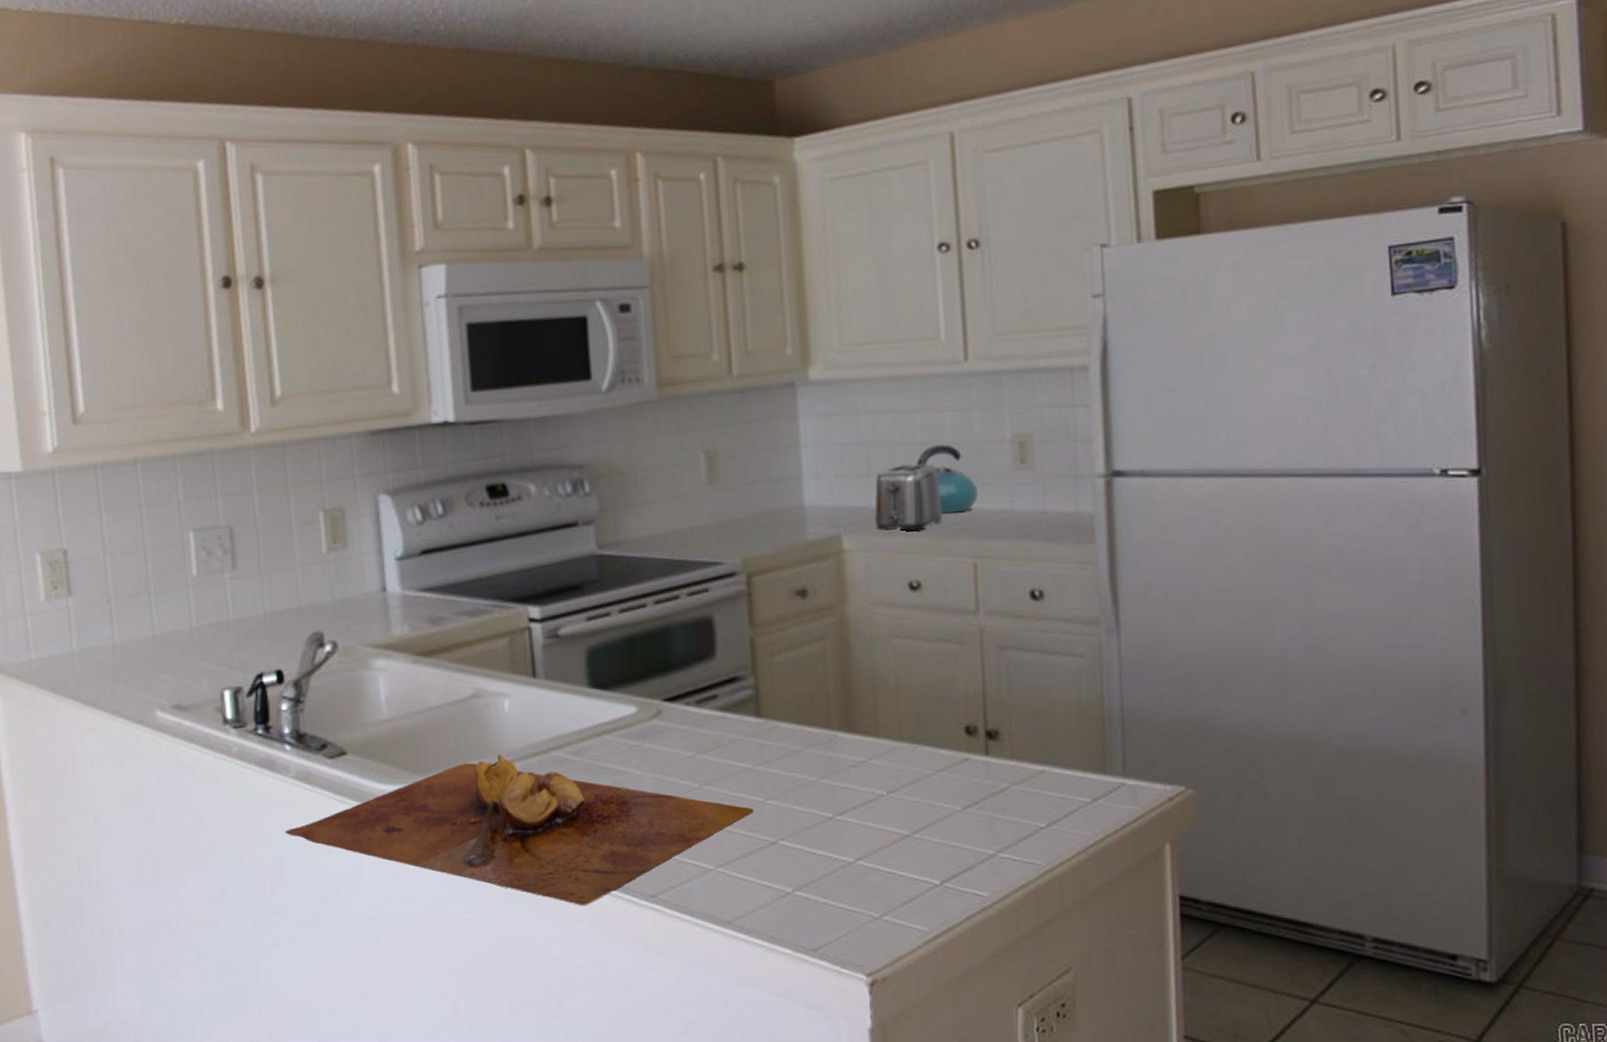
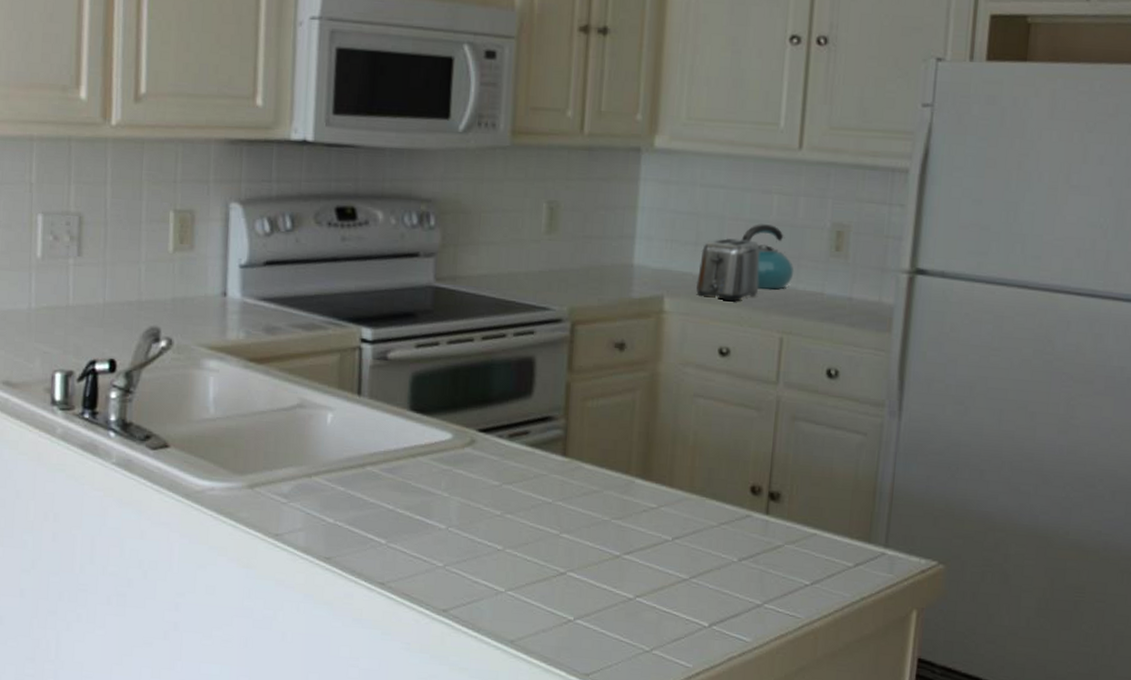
cutting board: present [285,755,754,905] -> none [100,464,549,613]

